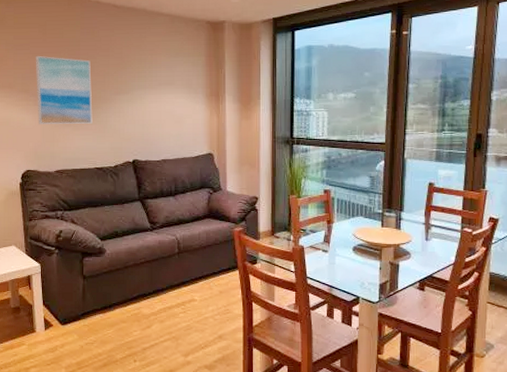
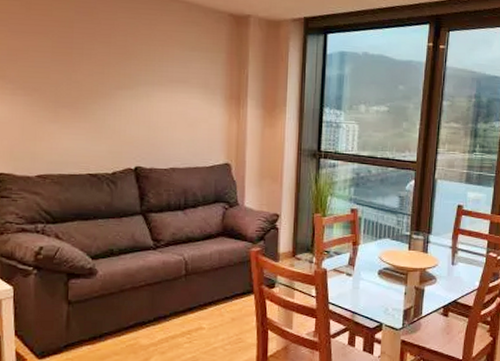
wall art: present [35,55,93,124] -> none [14,34,87,121]

